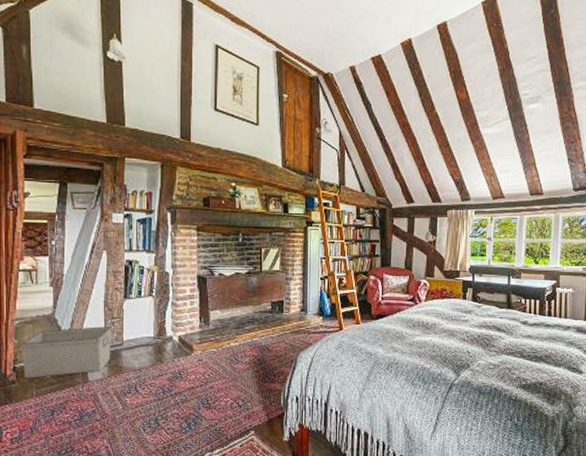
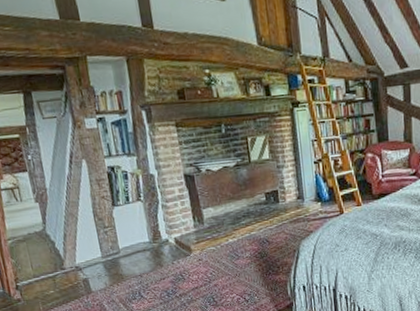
storage bin: present [21,326,112,379] -> none [18,236,110,296]

